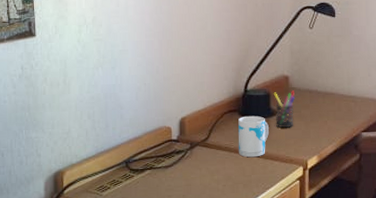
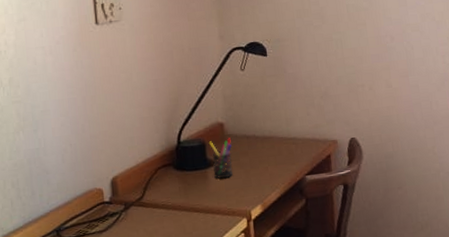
mug: present [238,115,269,158] -> none [173,168,208,214]

